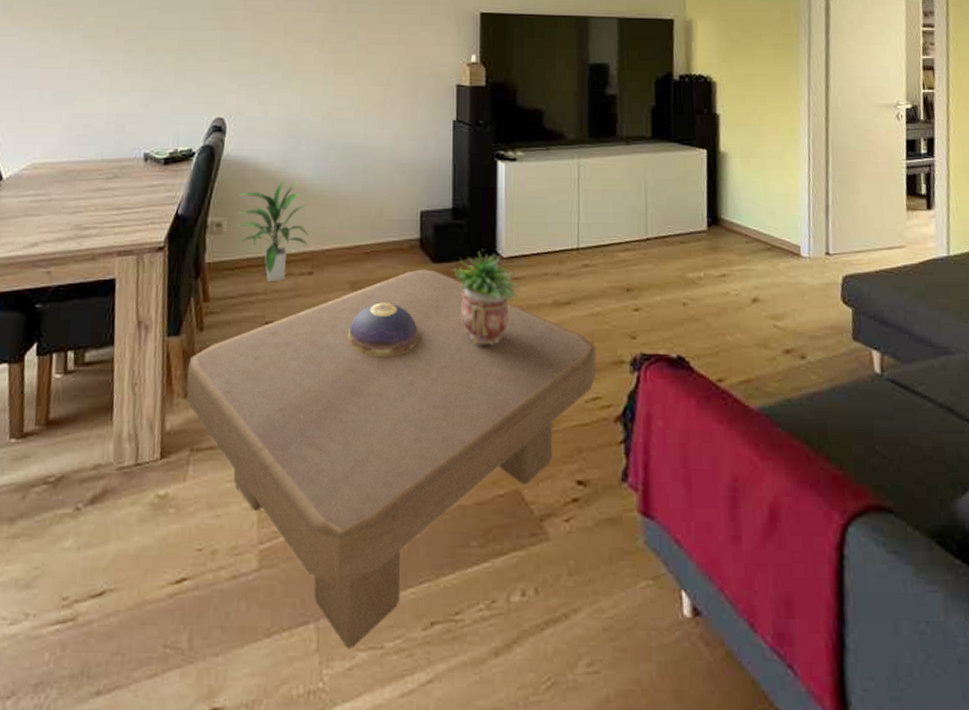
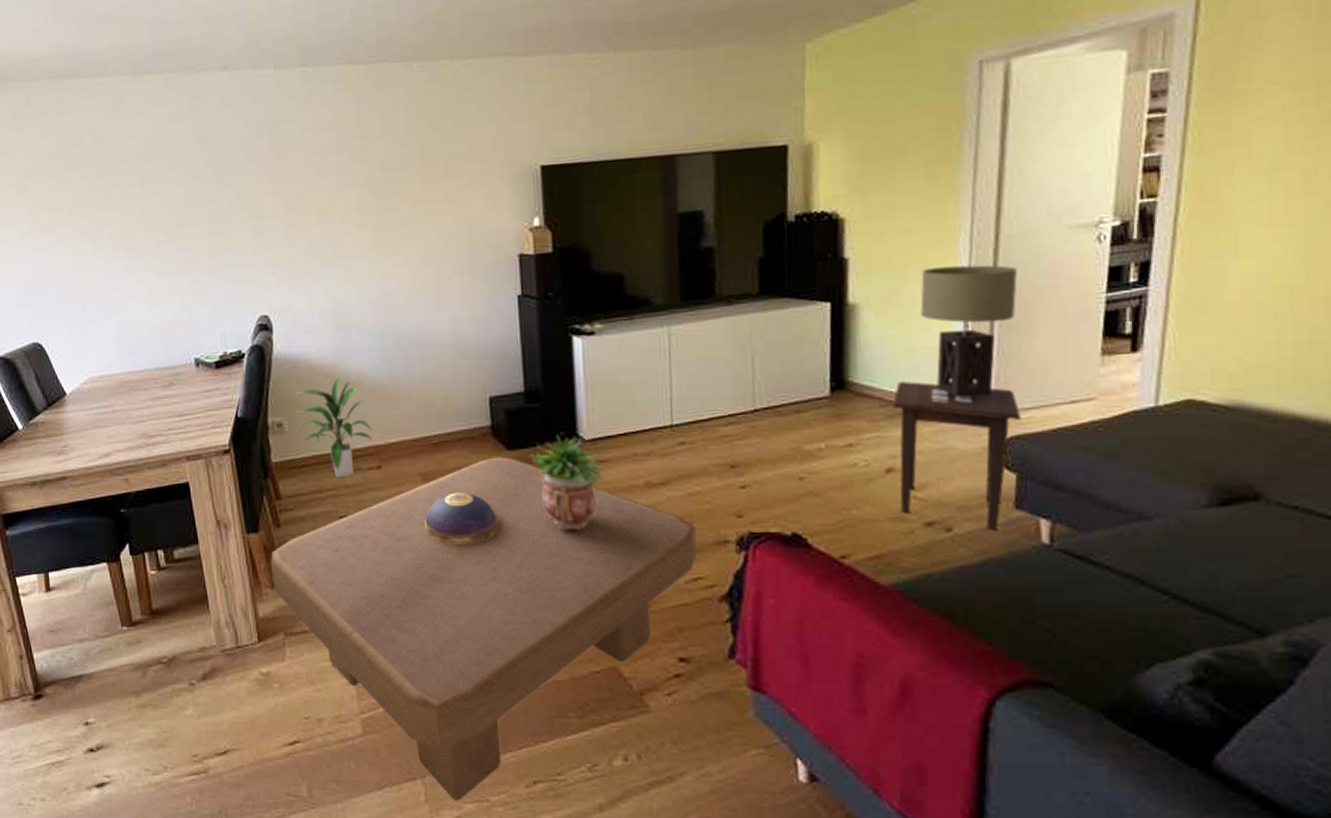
side table: none [755,222,854,360] -> present [891,381,1022,531]
table lamp: none [774,128,844,239] -> present [920,265,1017,397]

